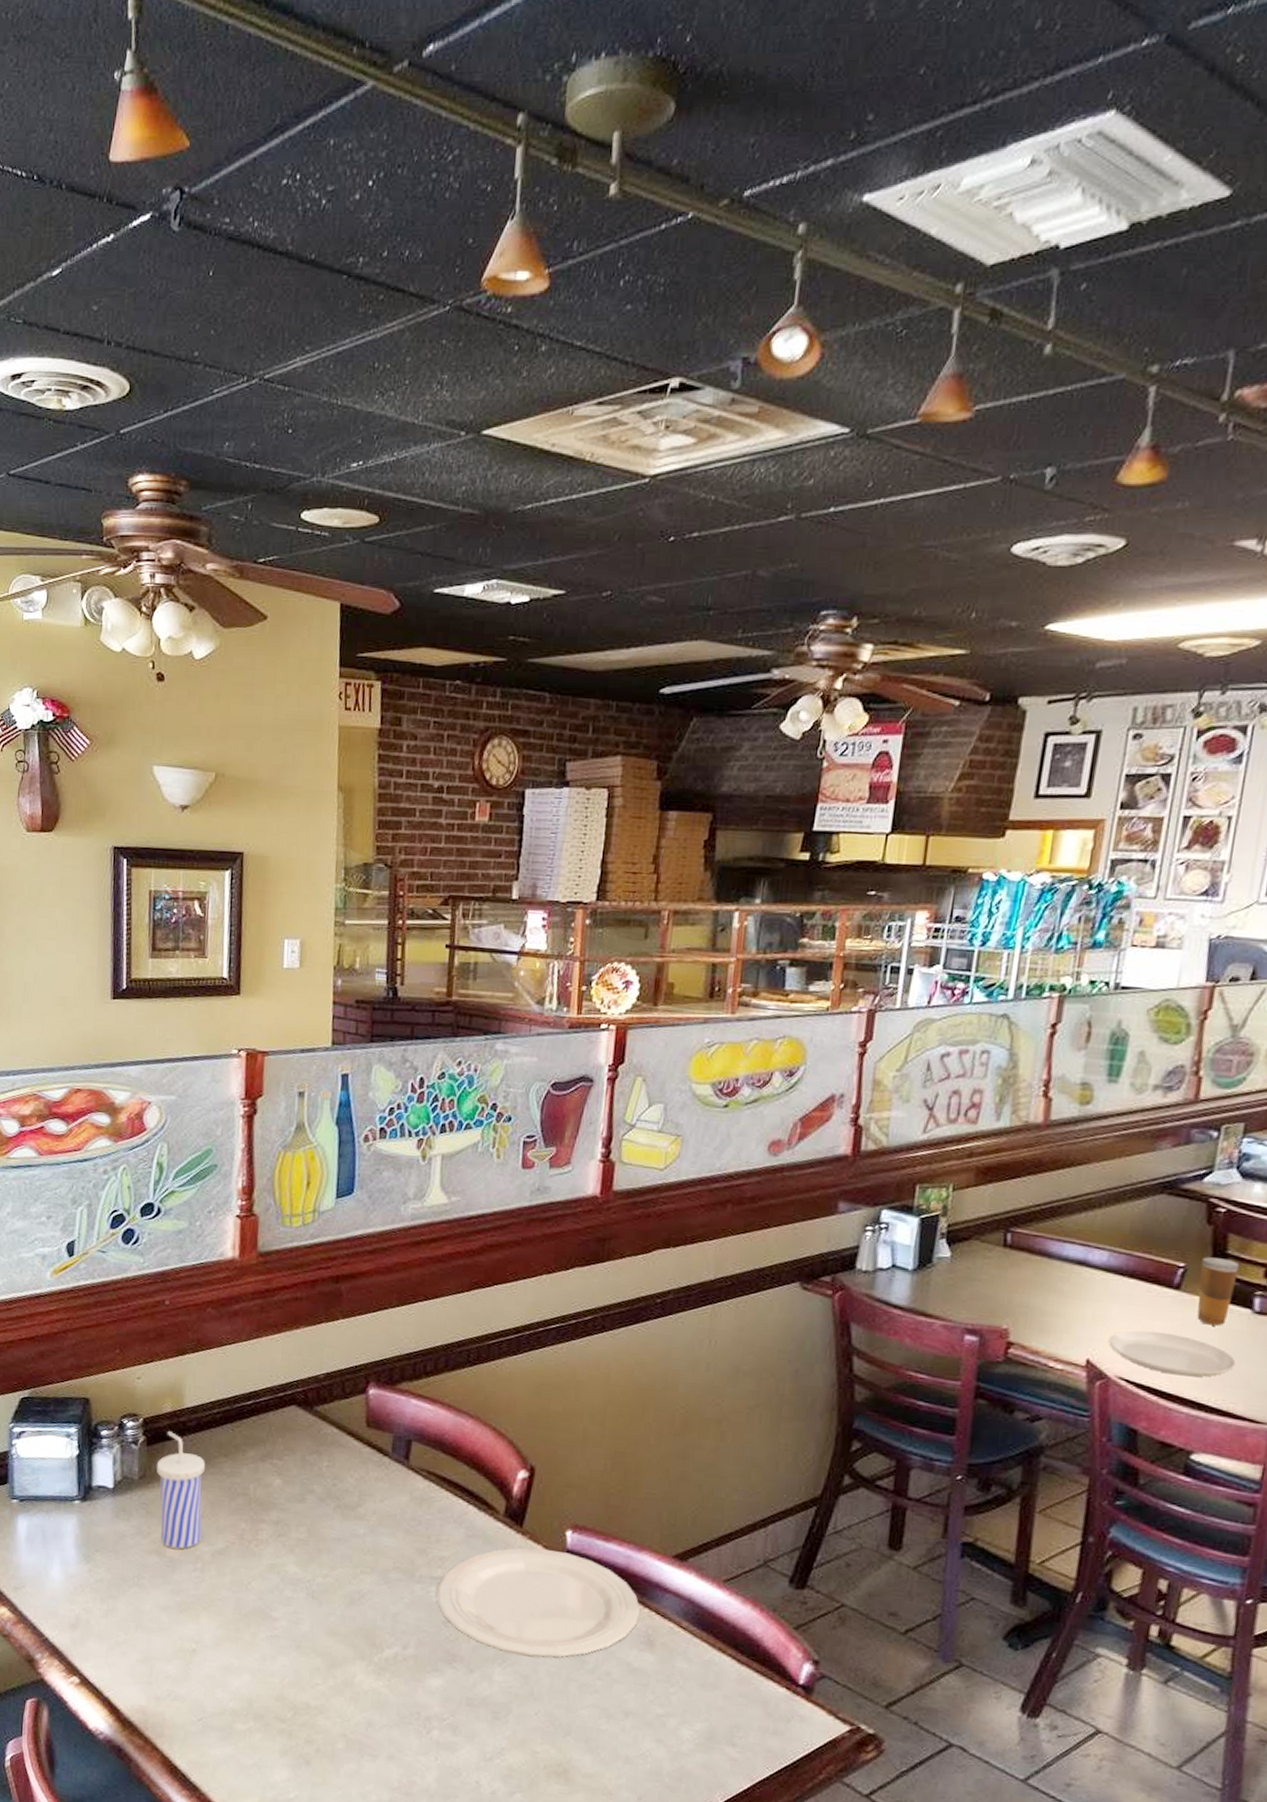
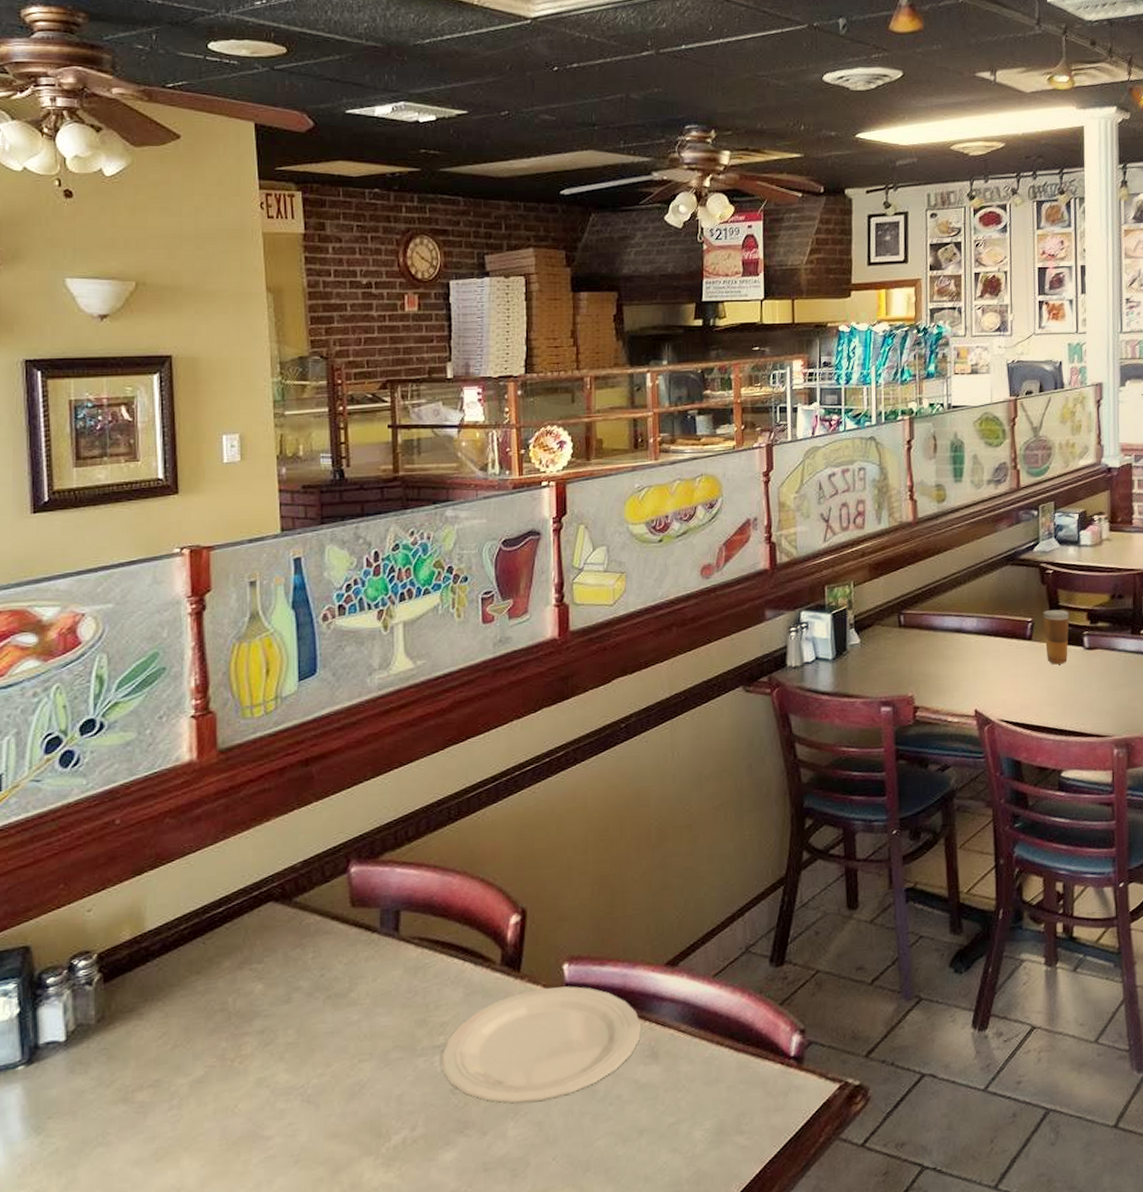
beverage cup: present [156,1431,205,1549] -> none [116,961,177,1091]
plate: present [1108,1330,1236,1377] -> none [988,676,1080,710]

